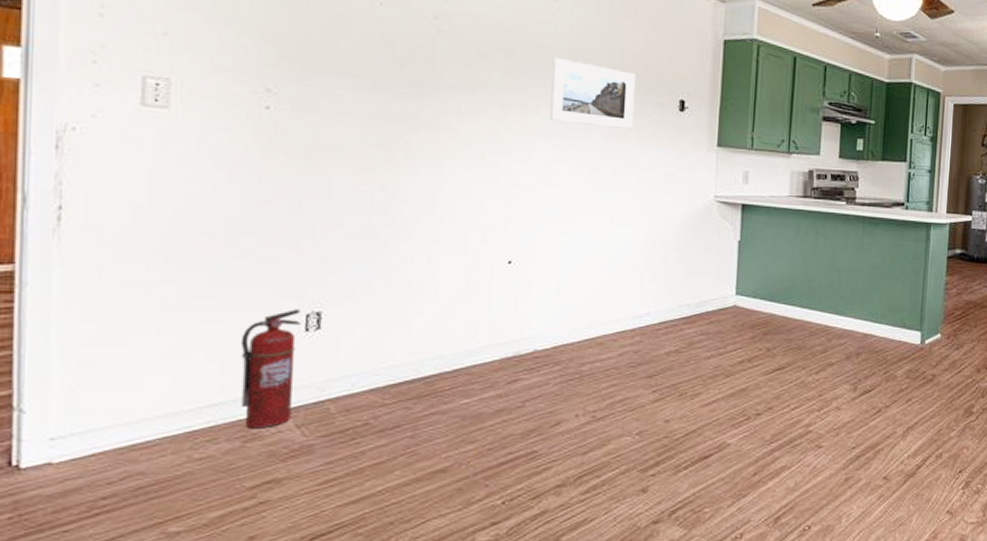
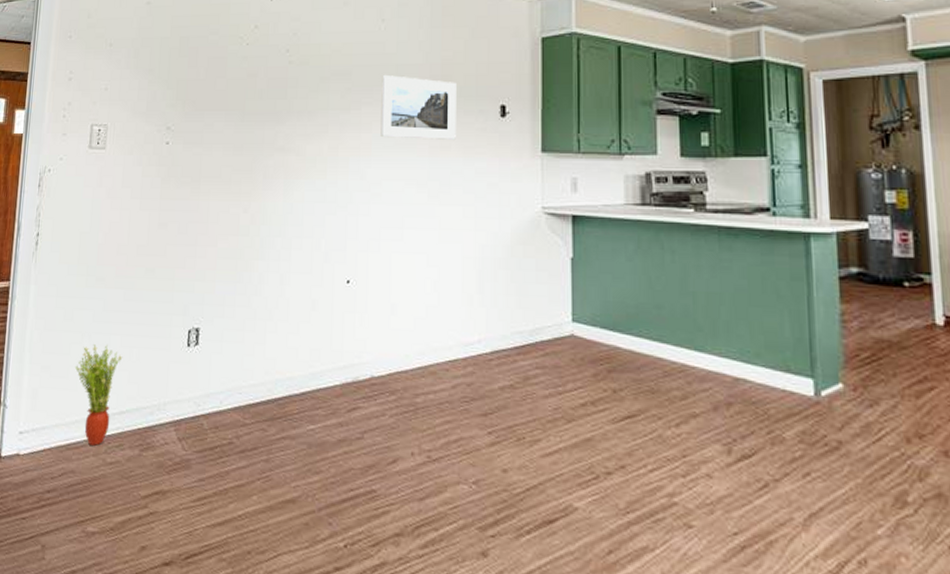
potted plant: none [137,334,212,443] -> present [75,344,123,446]
fire extinguisher: present [240,309,302,429] -> none [141,325,185,439]

